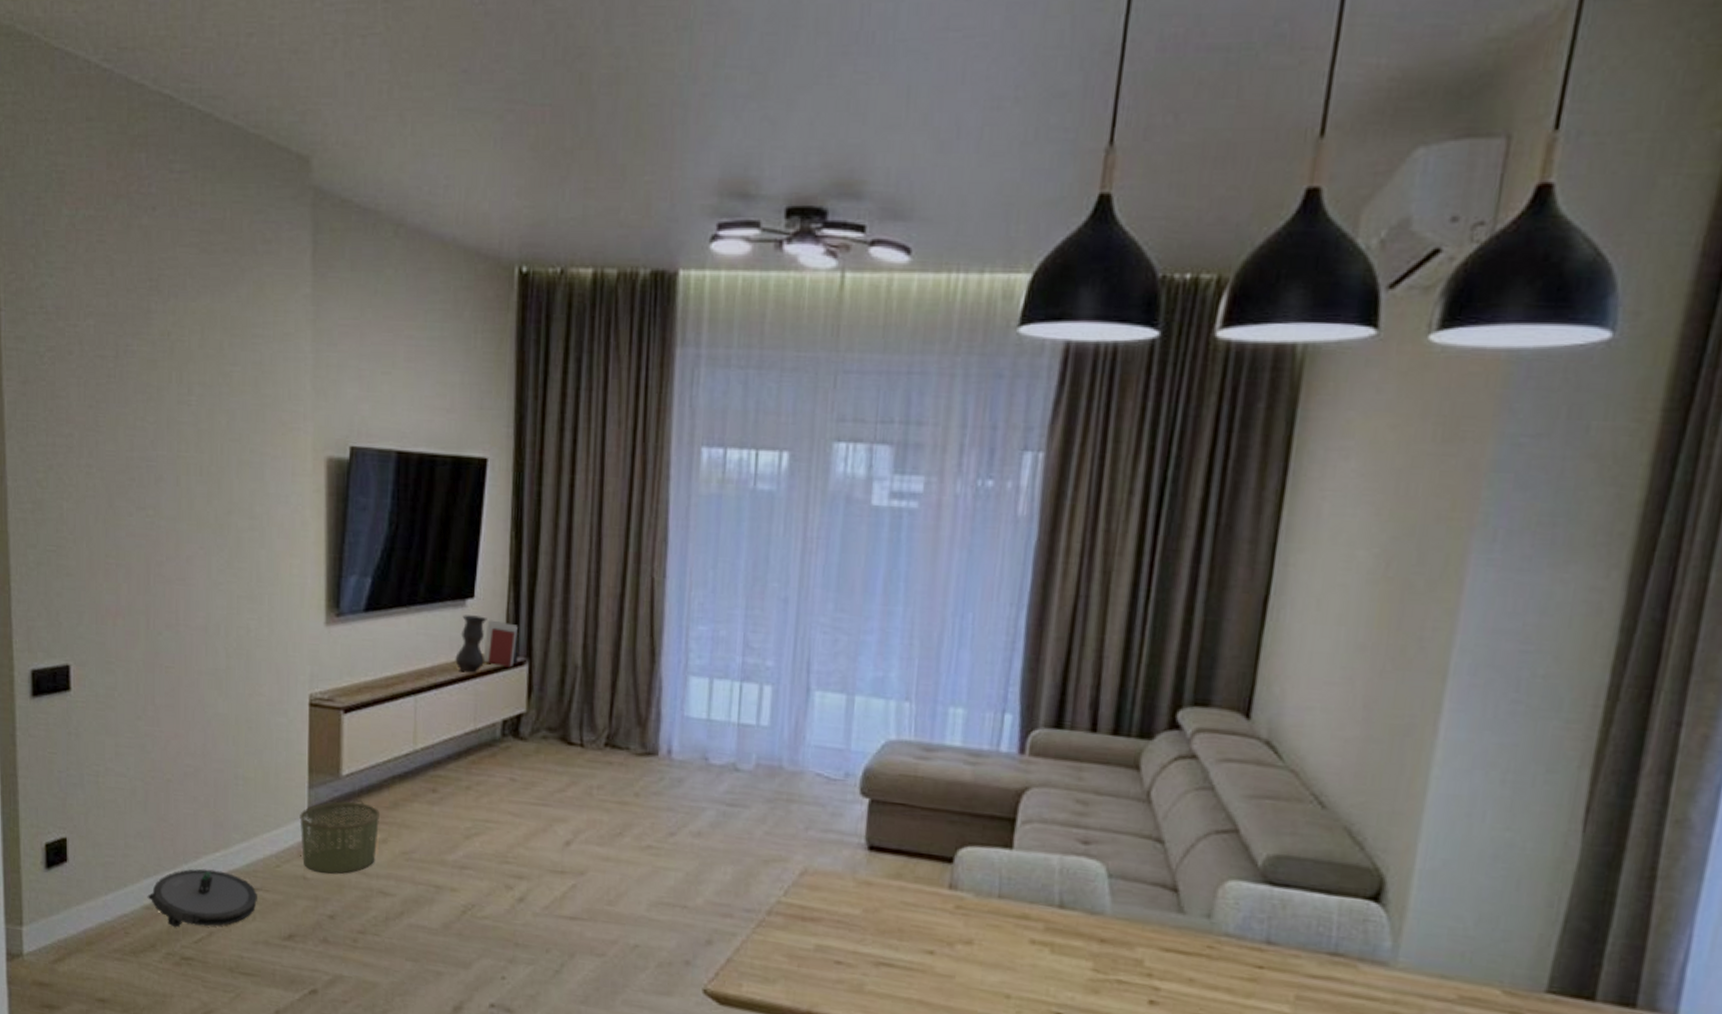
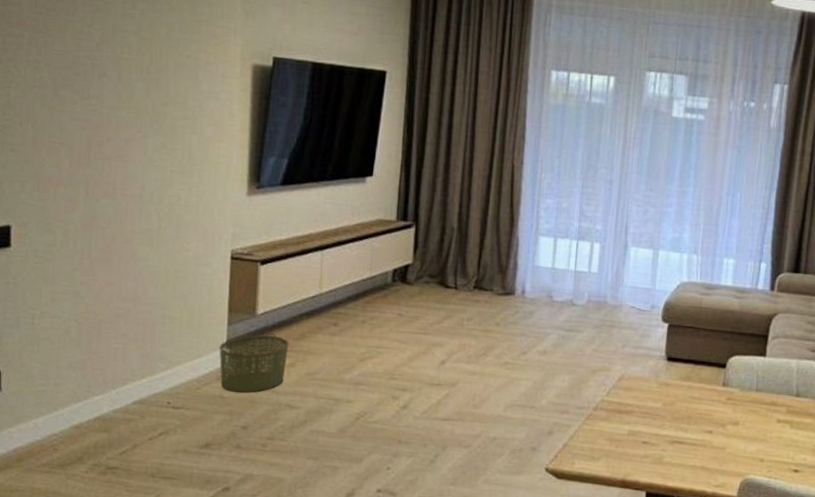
robot vacuum: present [147,868,257,928] -> none [76,393,179,443]
vase: present [455,615,487,675] -> none [356,189,383,235]
books: present [483,620,519,668] -> none [378,193,408,229]

